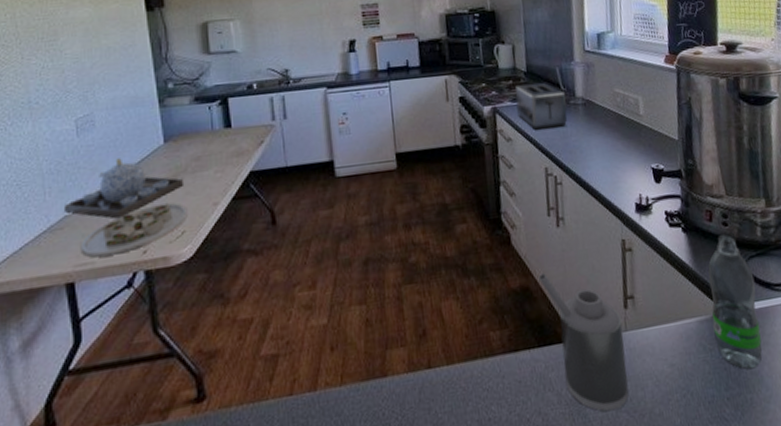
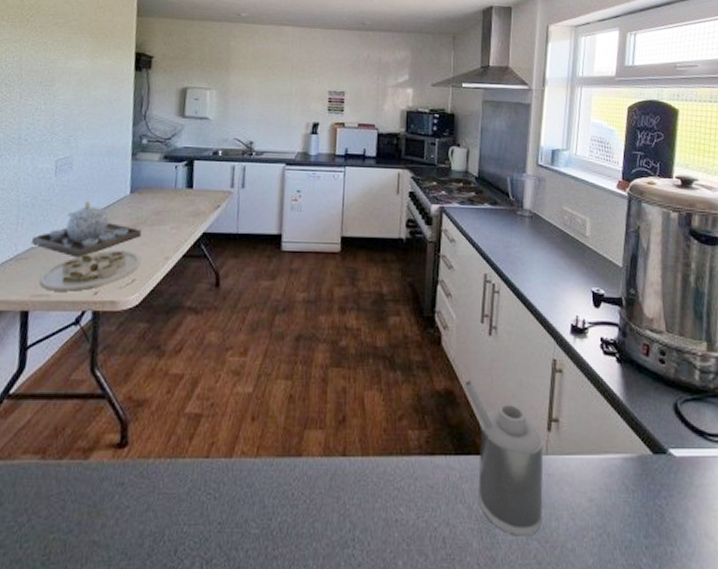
toaster: present [515,82,567,130] -> none [464,188,514,236]
bottle: present [707,234,762,370] -> none [638,372,689,520]

